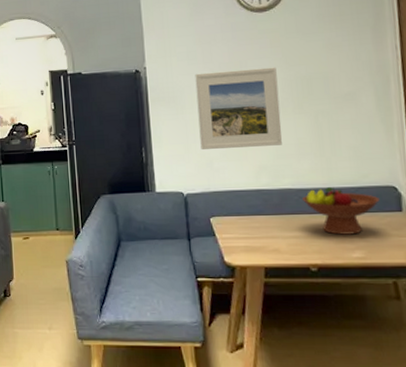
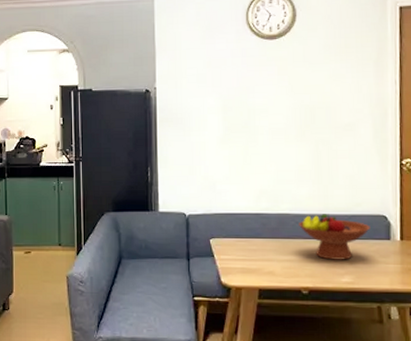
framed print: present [195,67,282,149] -> none [203,94,284,172]

